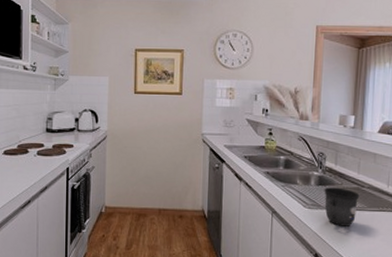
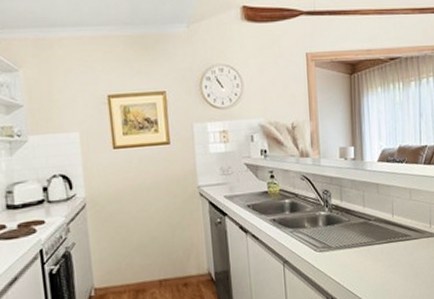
mug: present [324,187,360,227] -> none [333,224,368,265]

